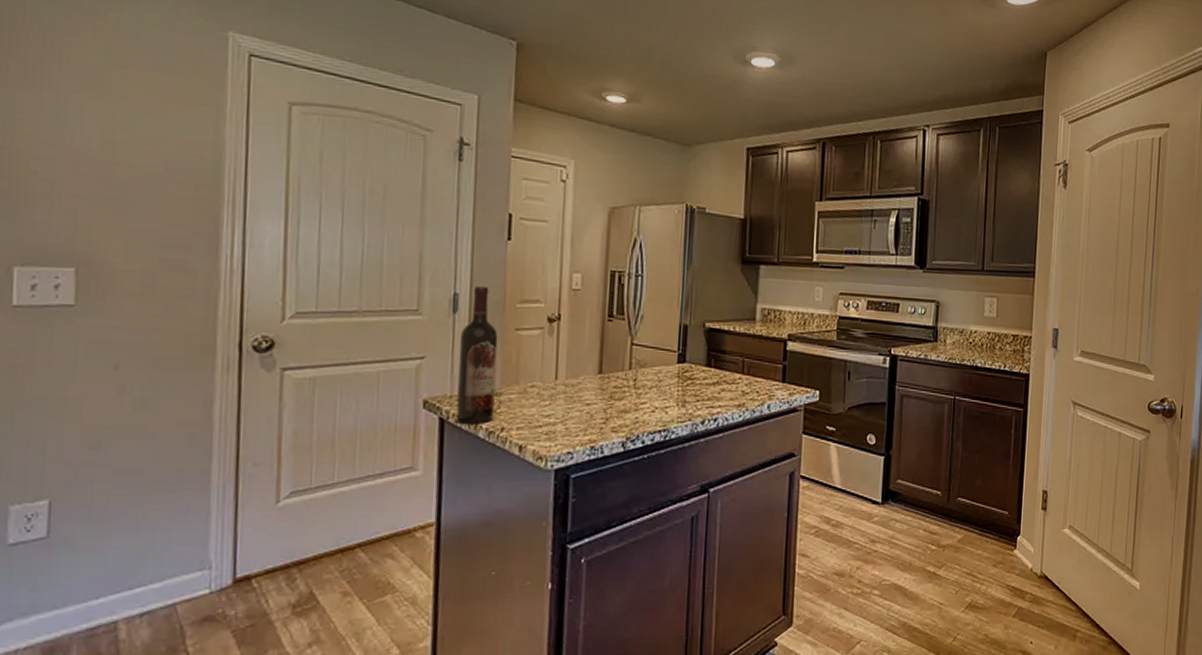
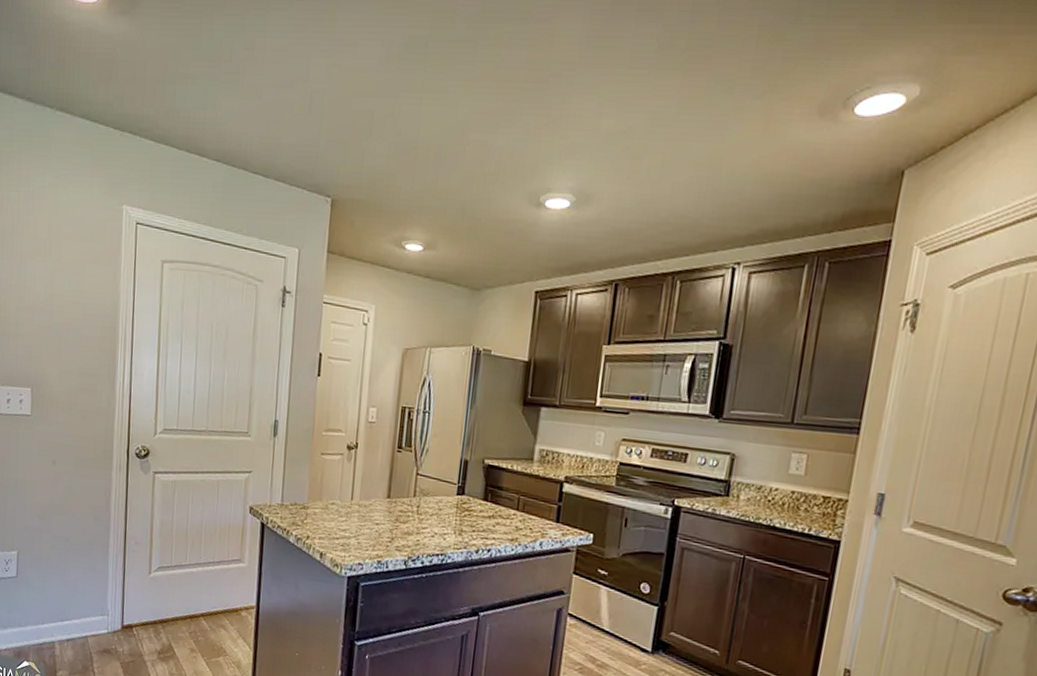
wine bottle: present [456,286,498,425] -> none [273,415,308,531]

